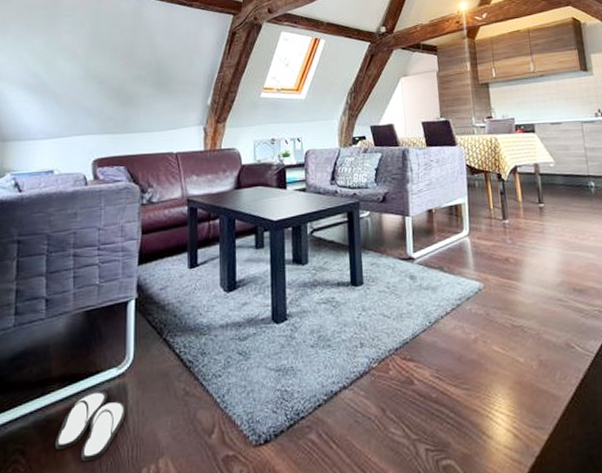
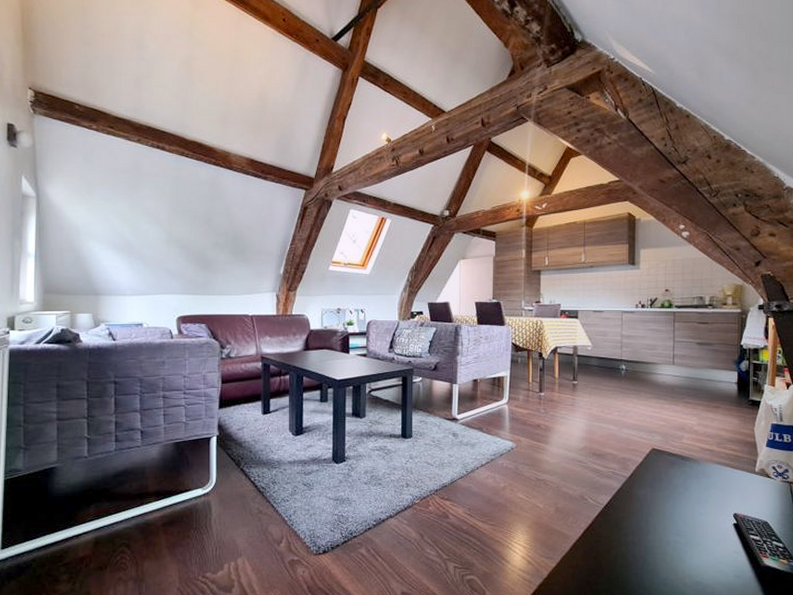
slippers: present [55,392,126,462] -> none [154,506,210,556]

